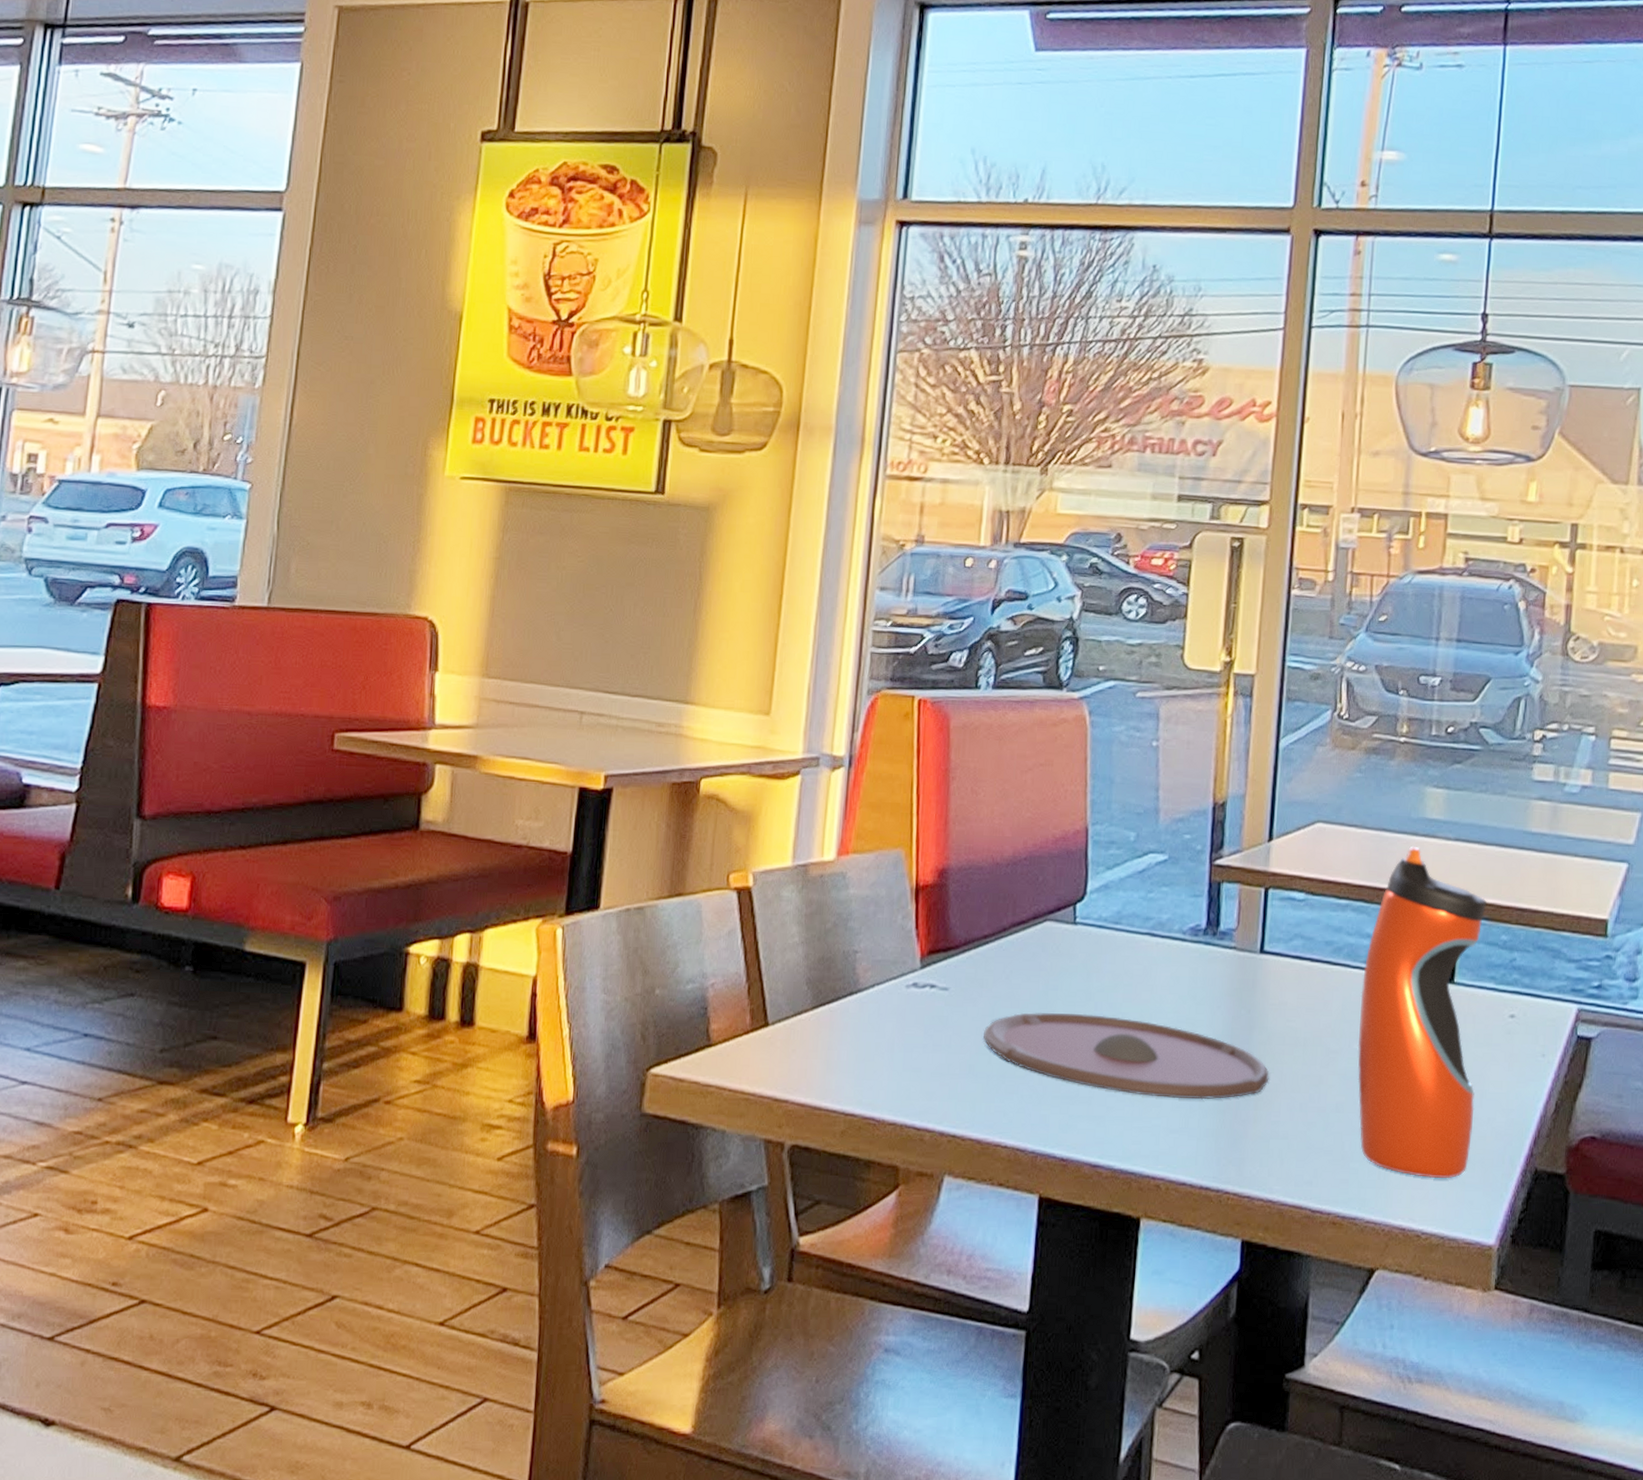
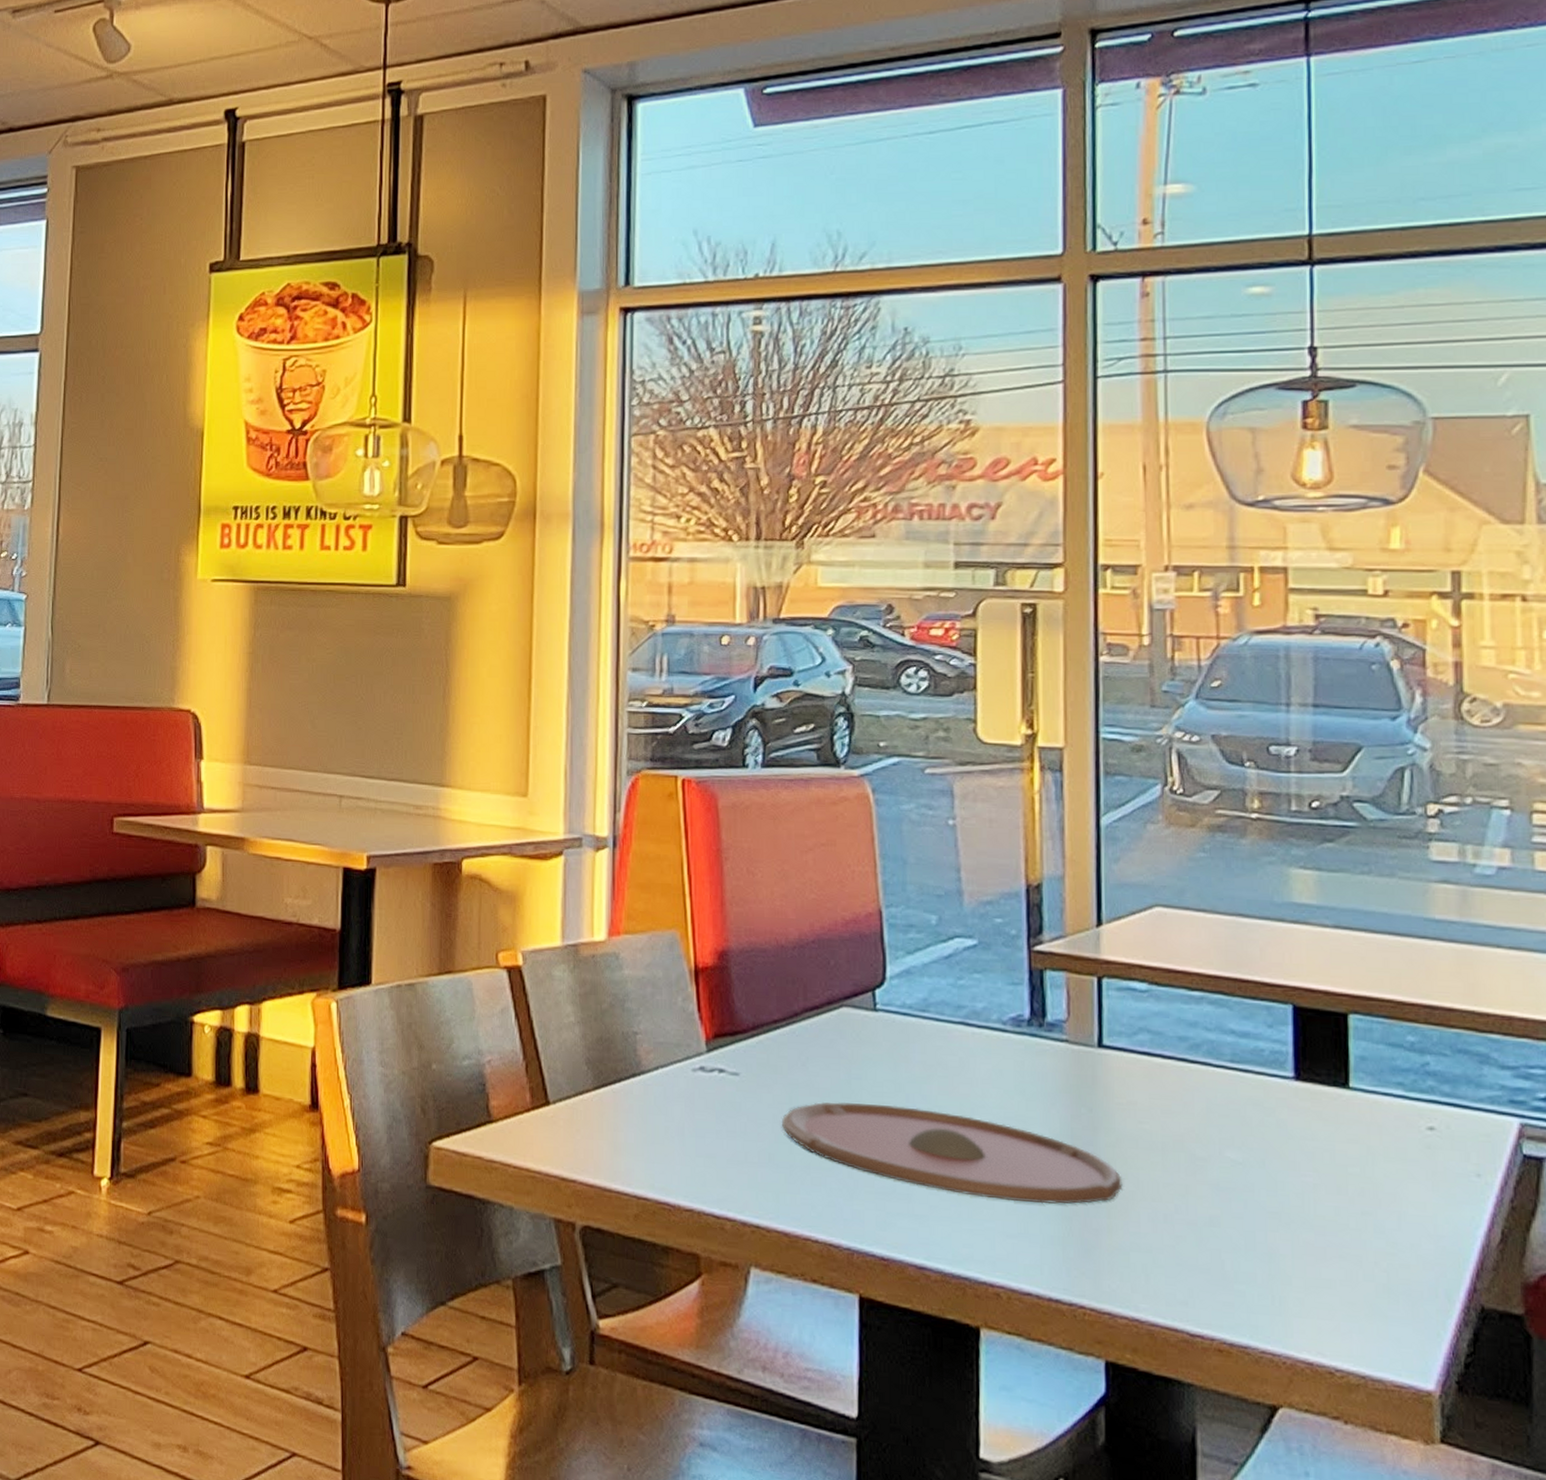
water bottle: present [1357,846,1488,1178] -> none [1229,933,1391,1310]

